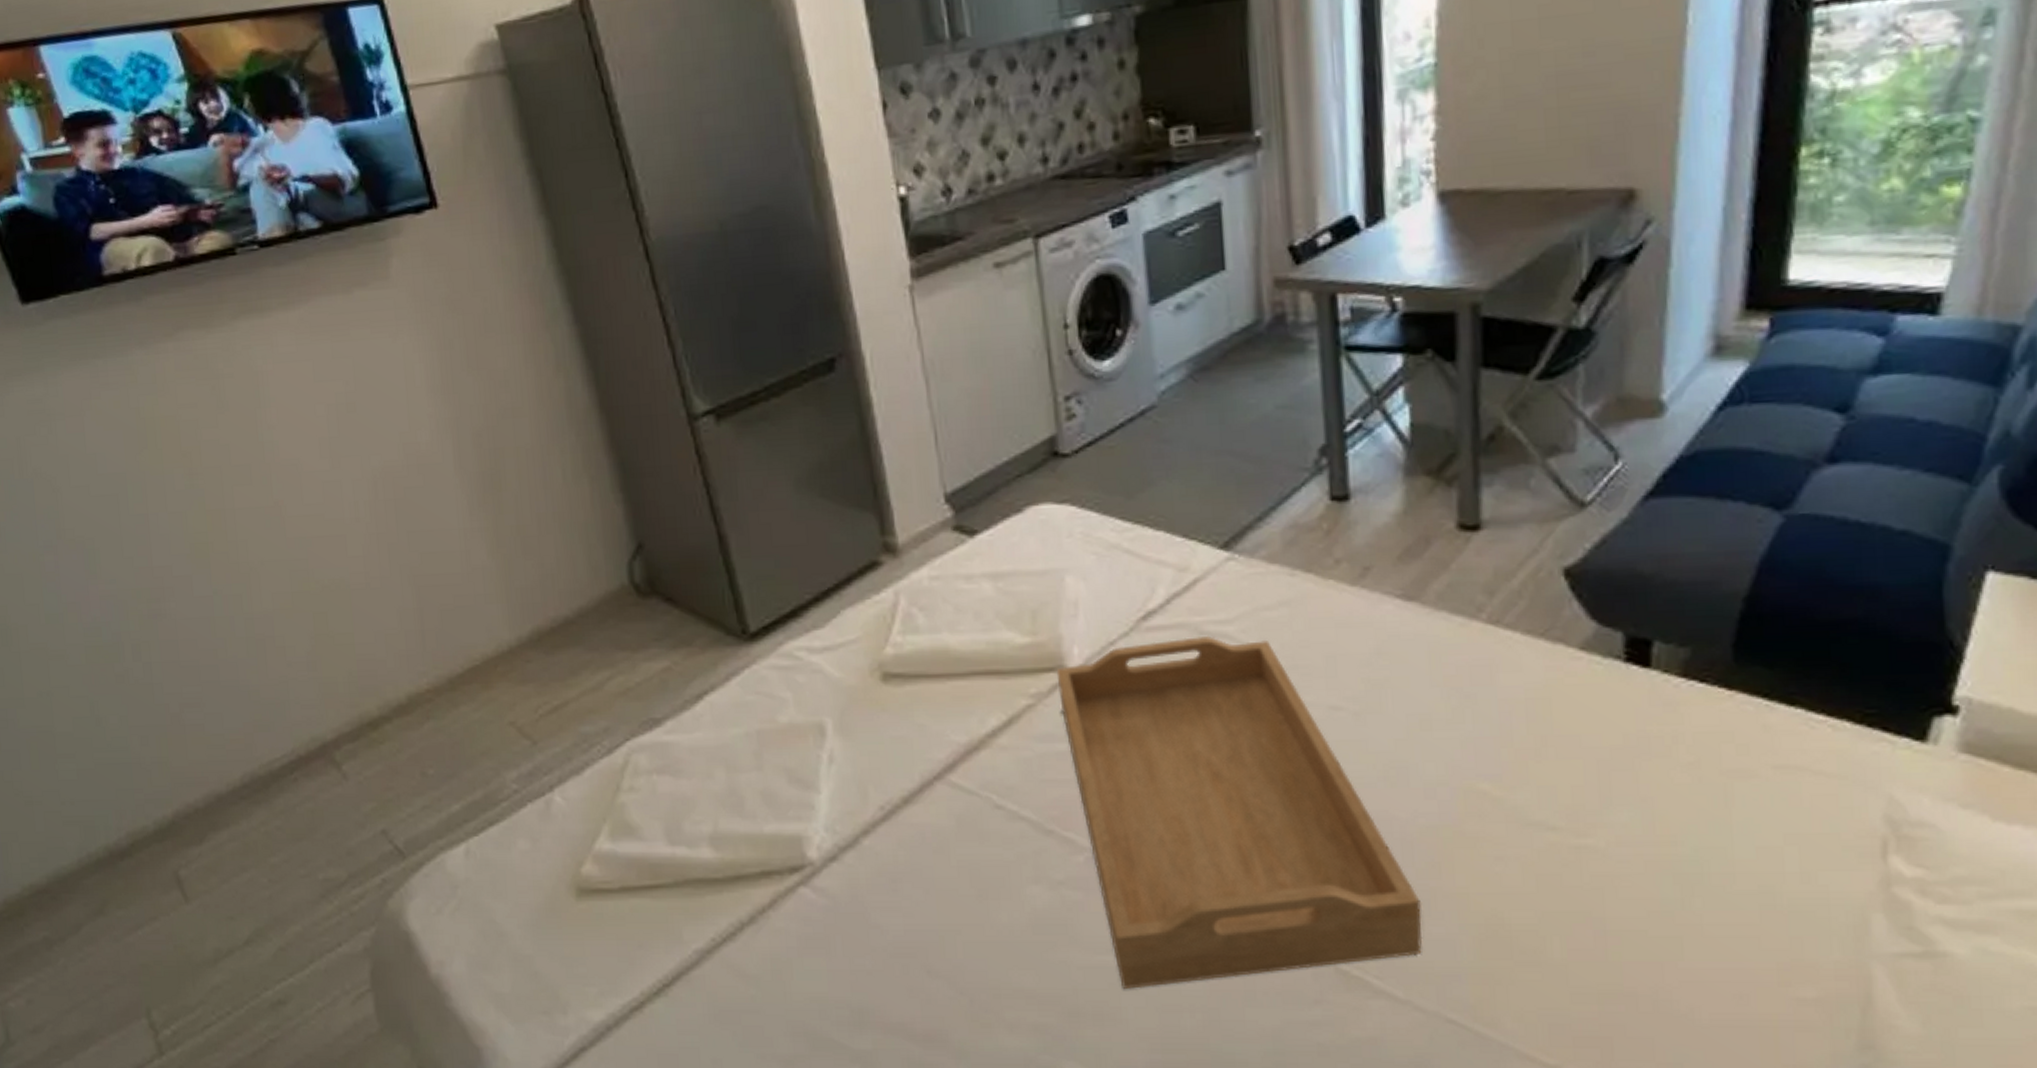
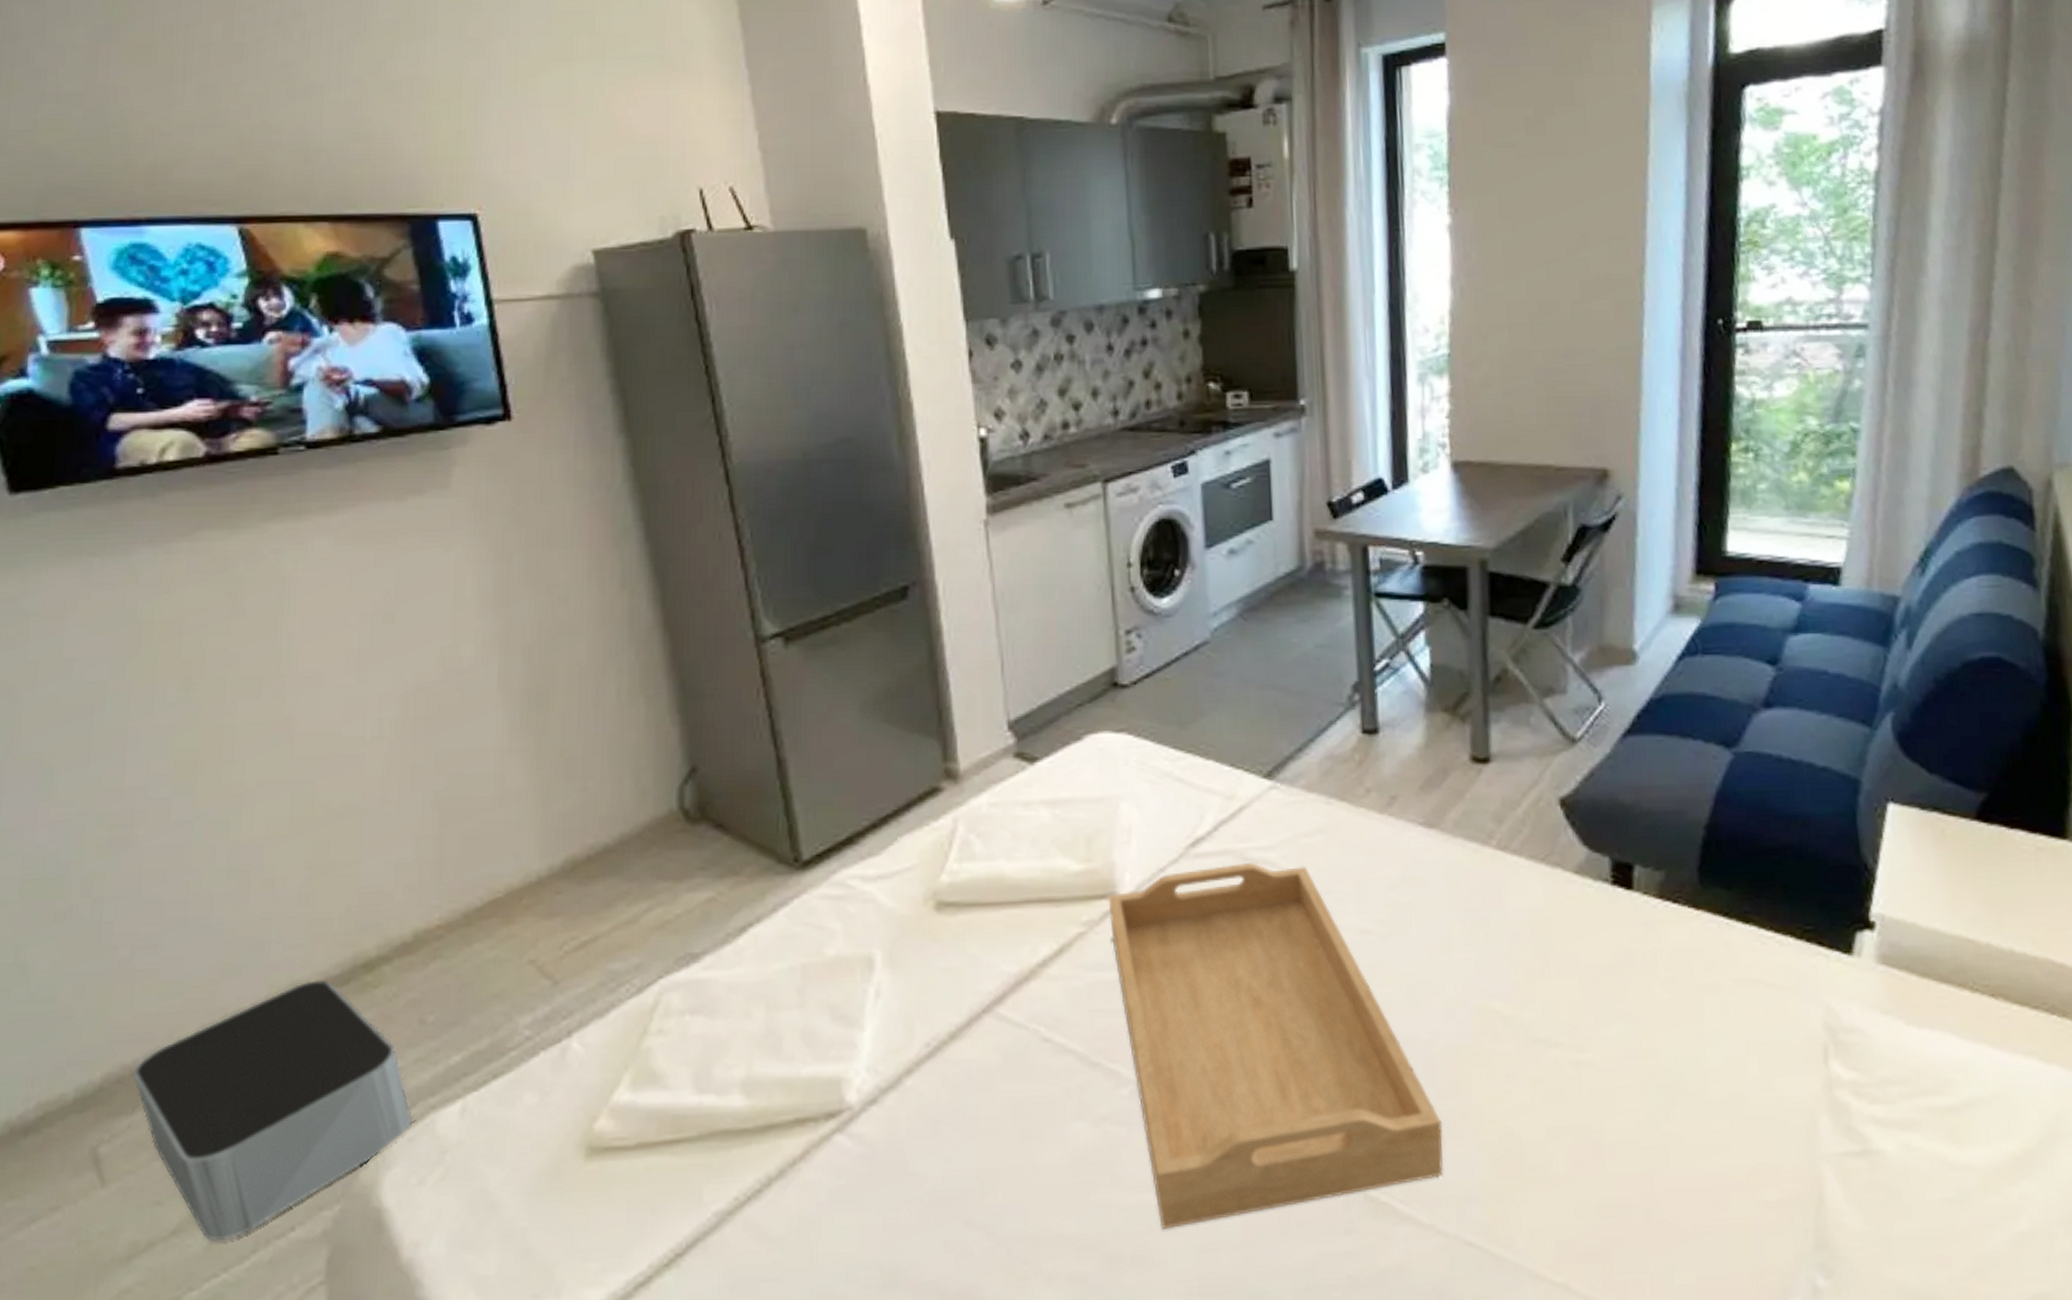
storage bin: none [196,736,426,952] -> present [132,980,412,1242]

